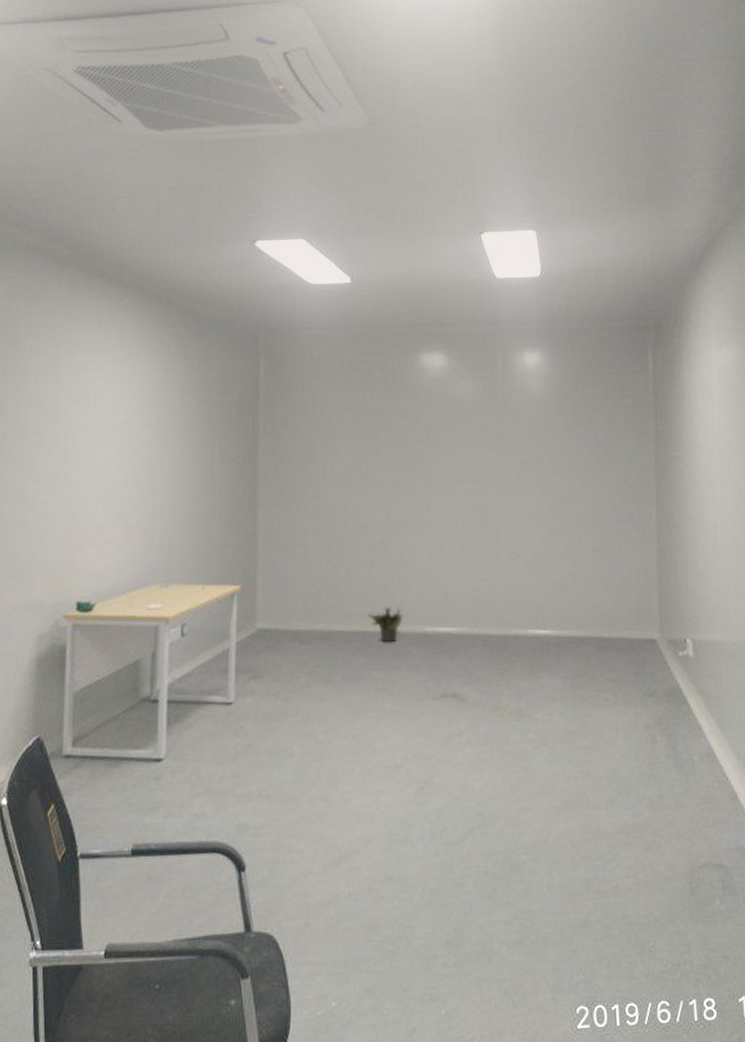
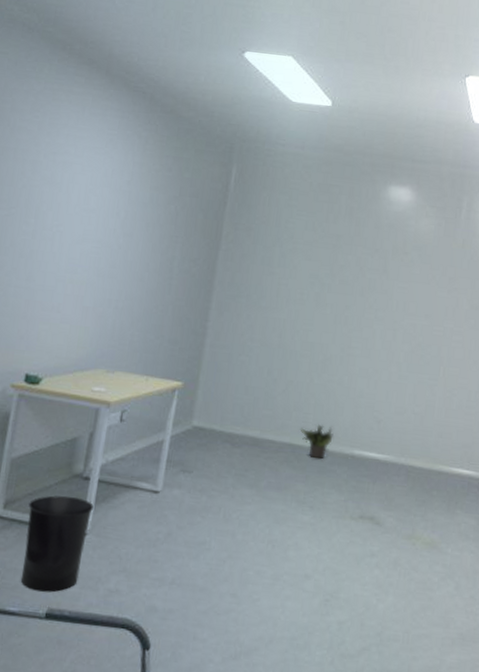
waste bin: none [98,722,166,828] -> present [20,495,93,592]

